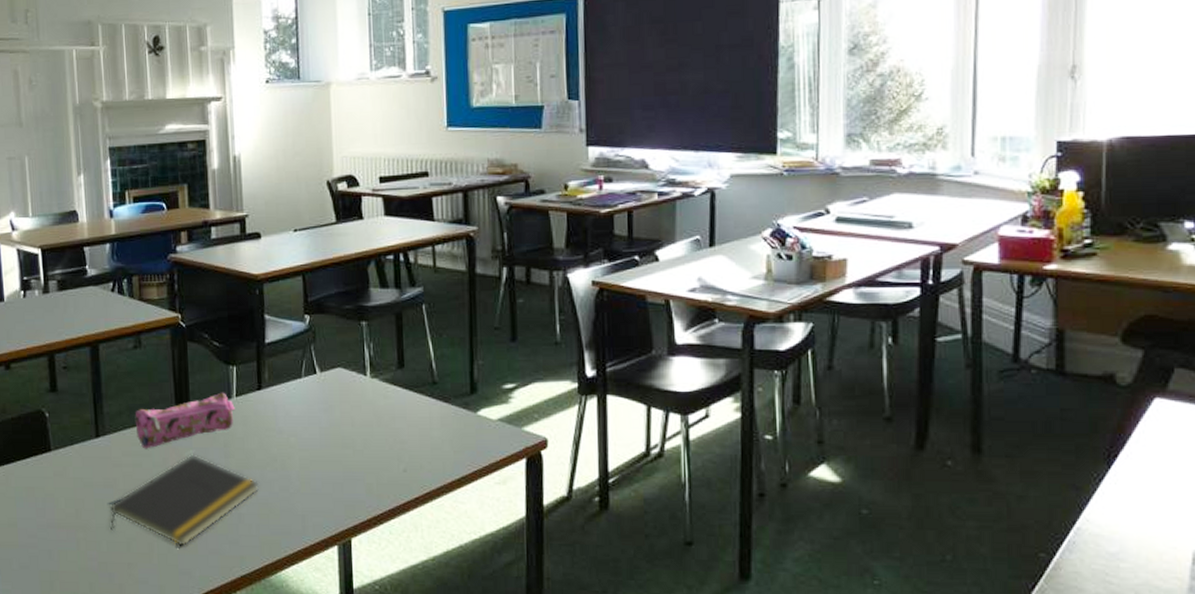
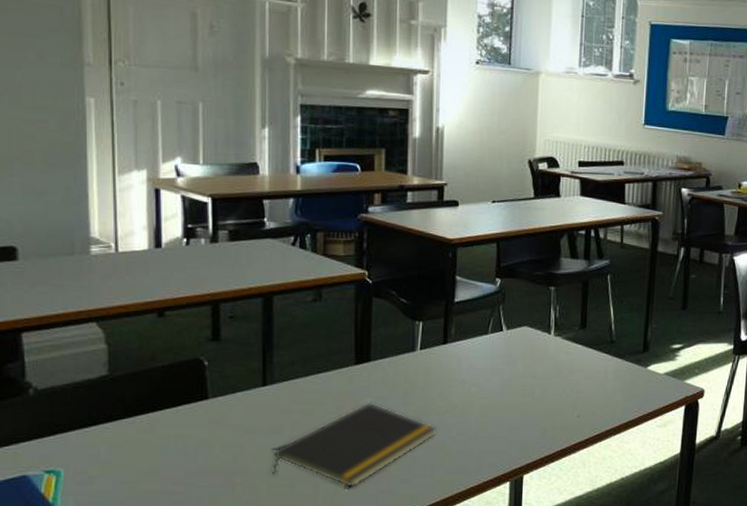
pencil case: present [135,392,235,449] -> none [309,345,418,397]

